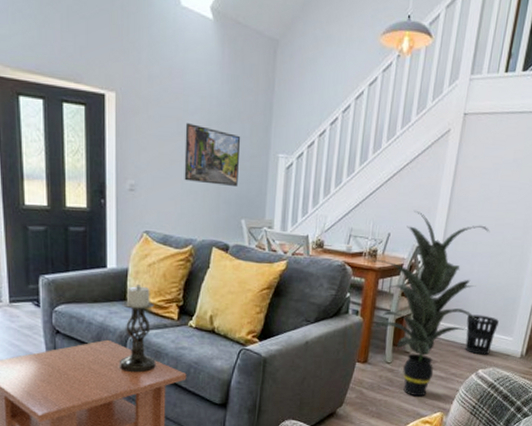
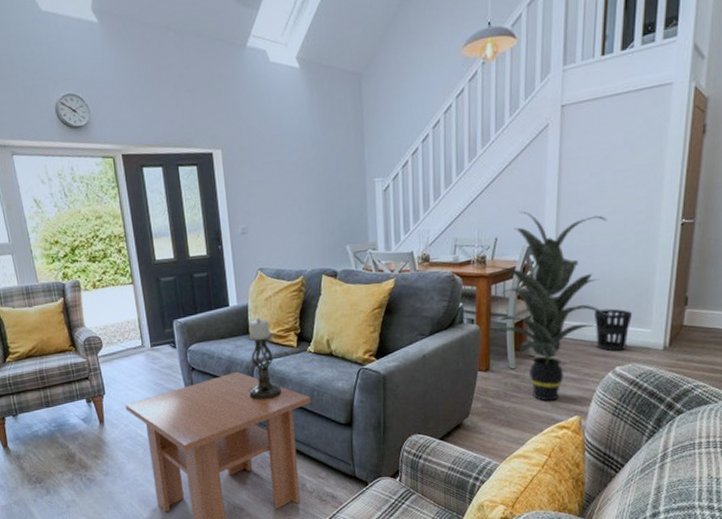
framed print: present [184,123,241,186] -> none [285,164,339,218]

